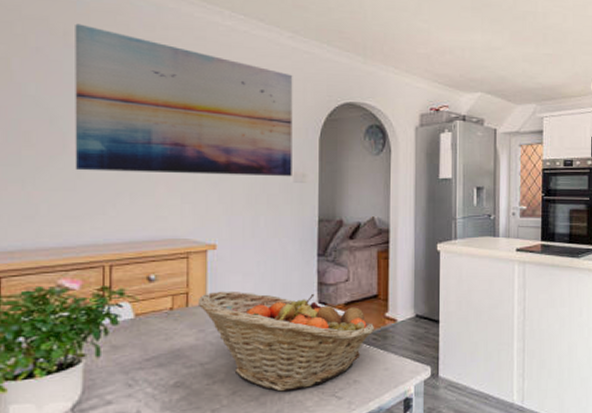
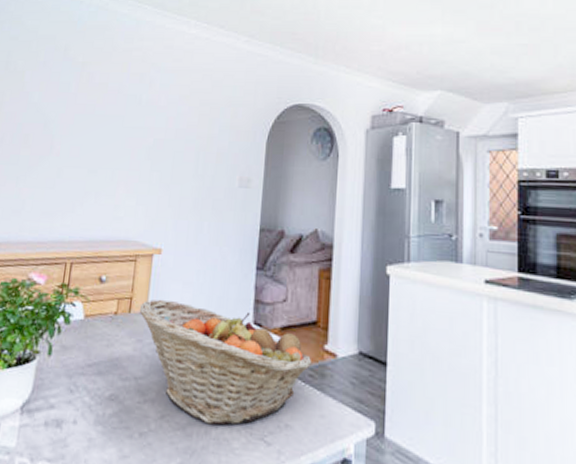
wall art: present [75,23,293,177] -> none [56,40,246,182]

